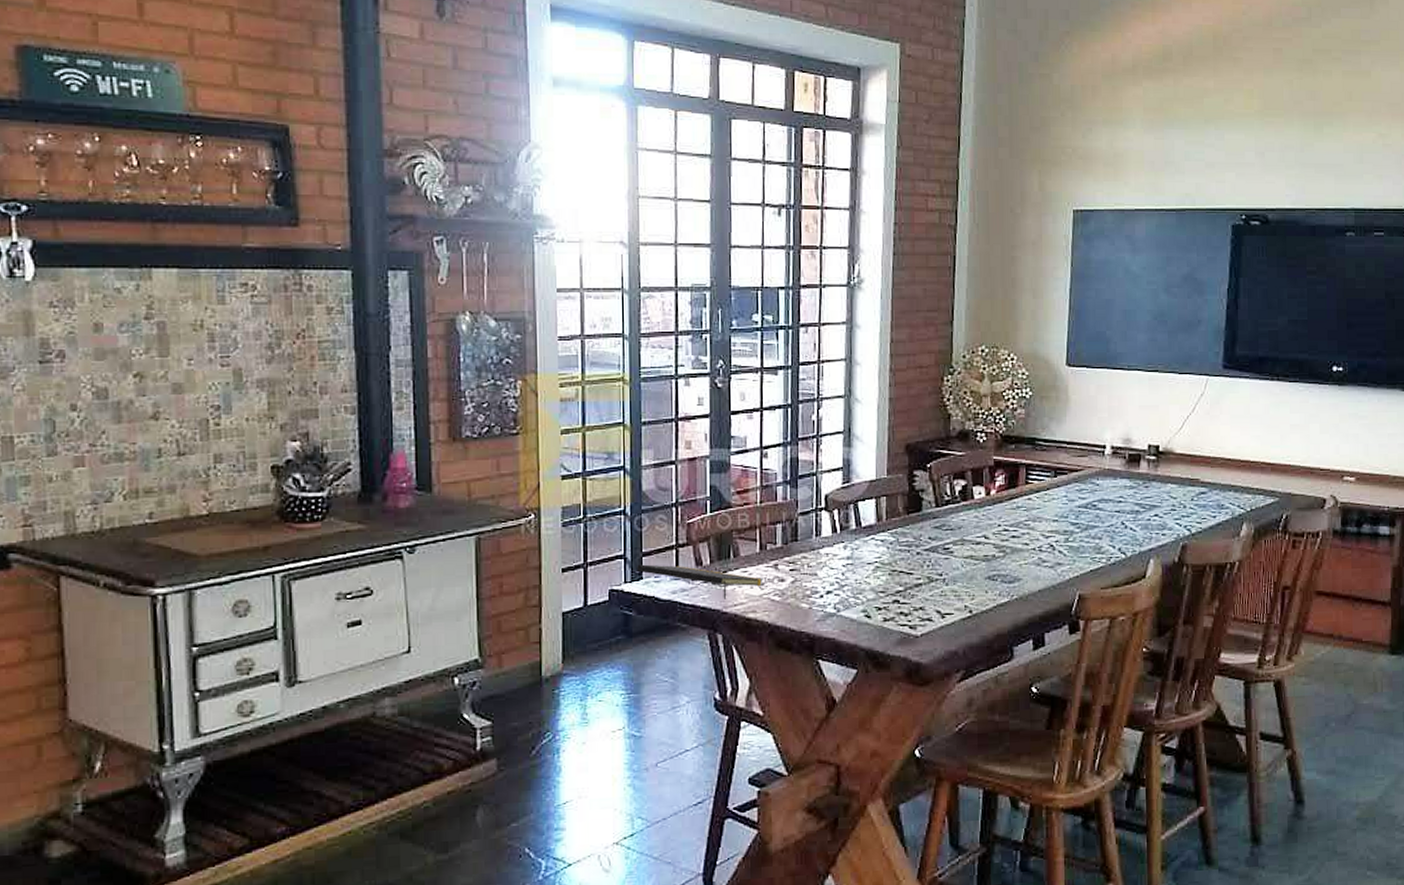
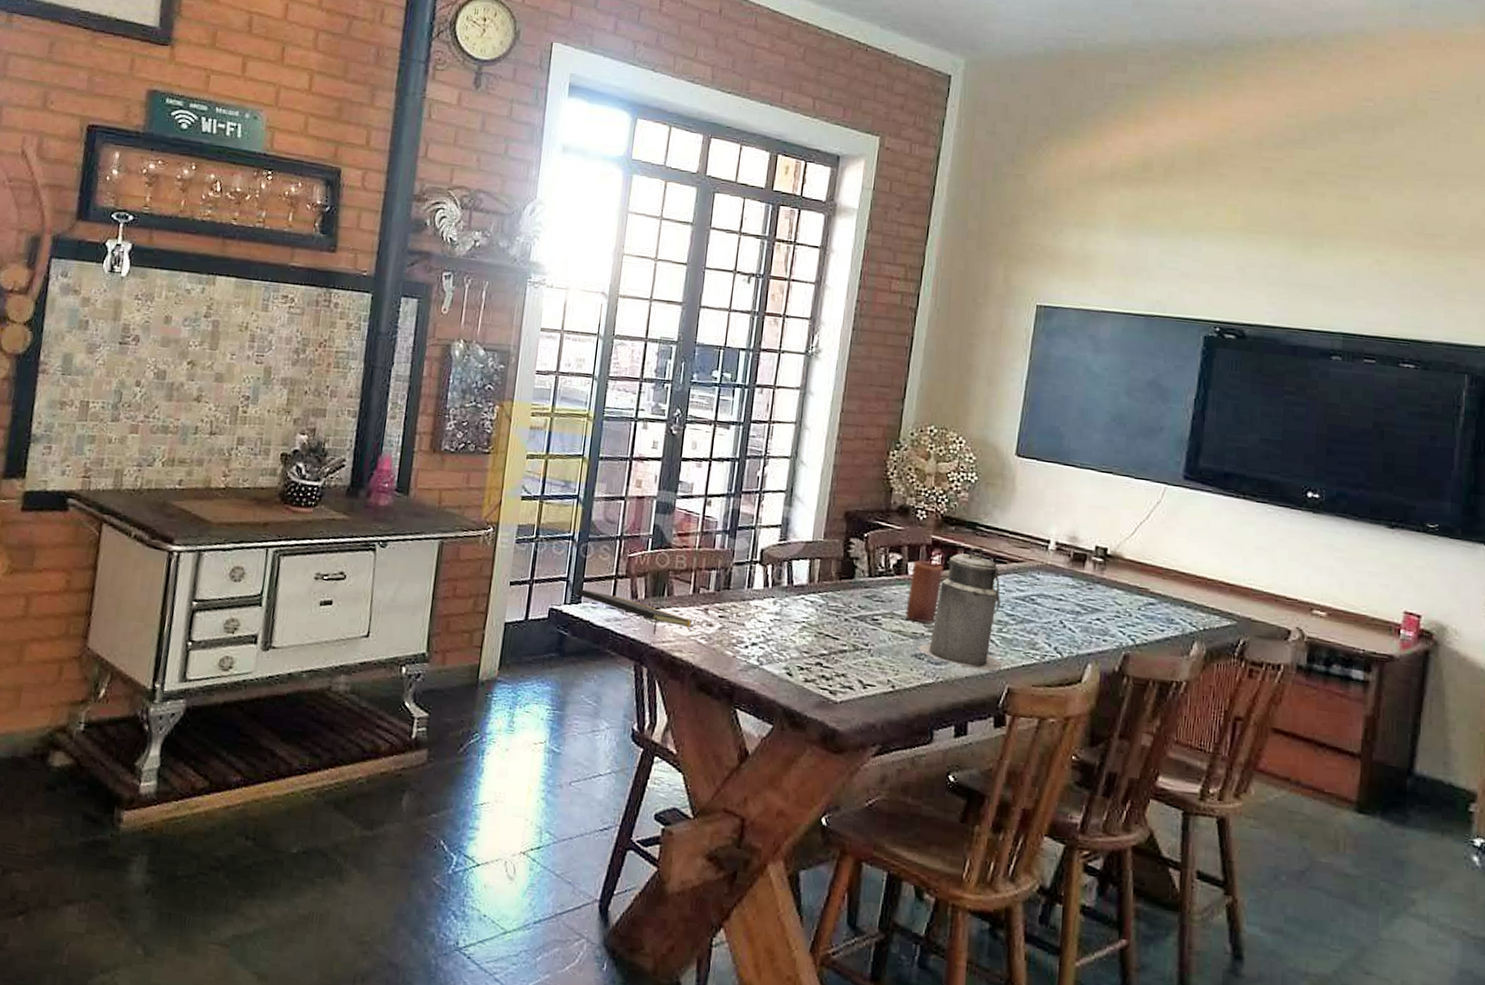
candle: none [975,483,1008,544] -> present [905,560,943,624]
canister: none [990,462,1072,582] -> present [918,546,1003,671]

